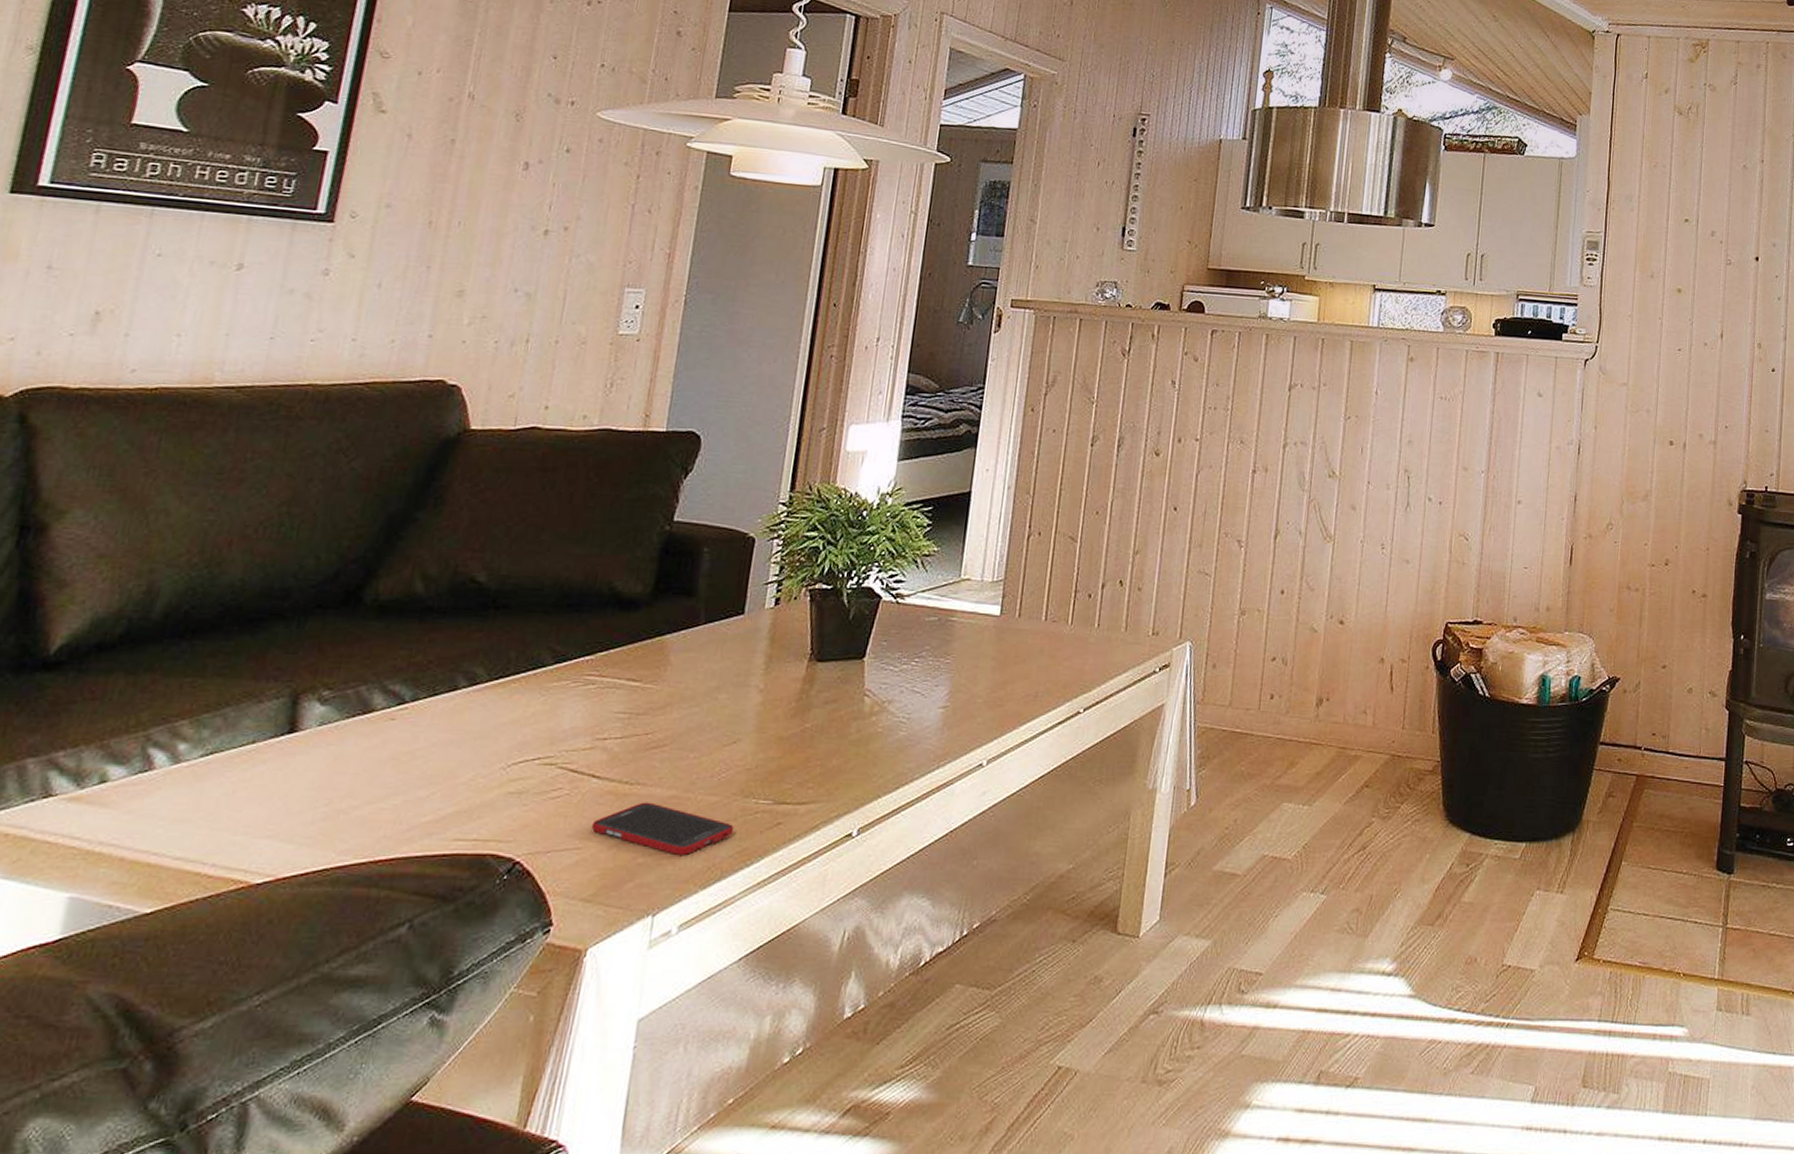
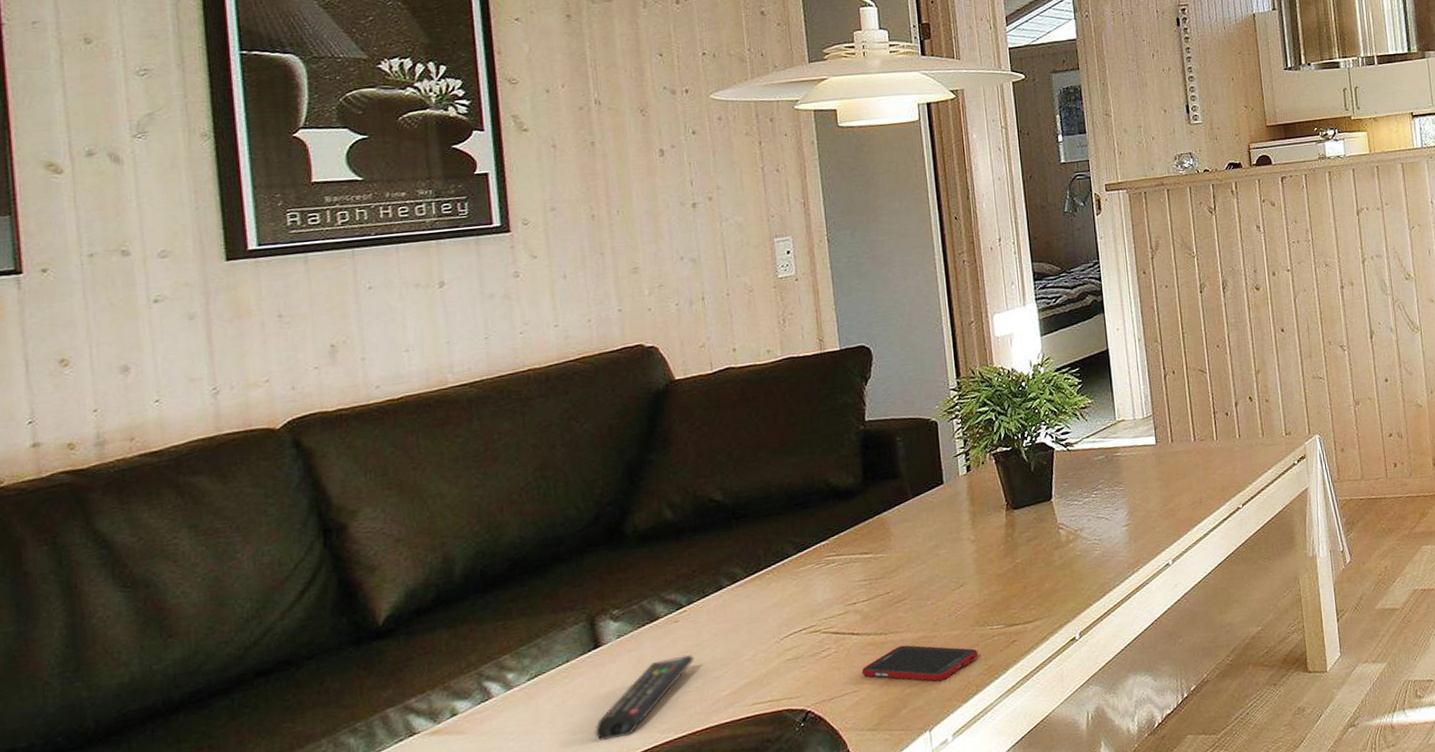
remote control: none [260,762,401,849] -> present [595,654,694,740]

